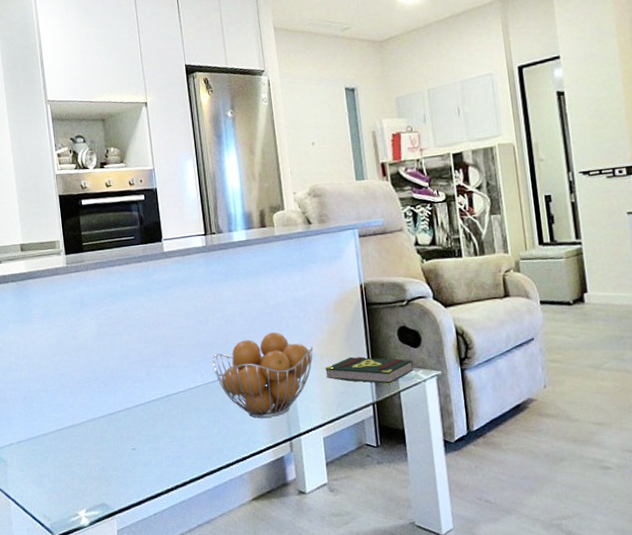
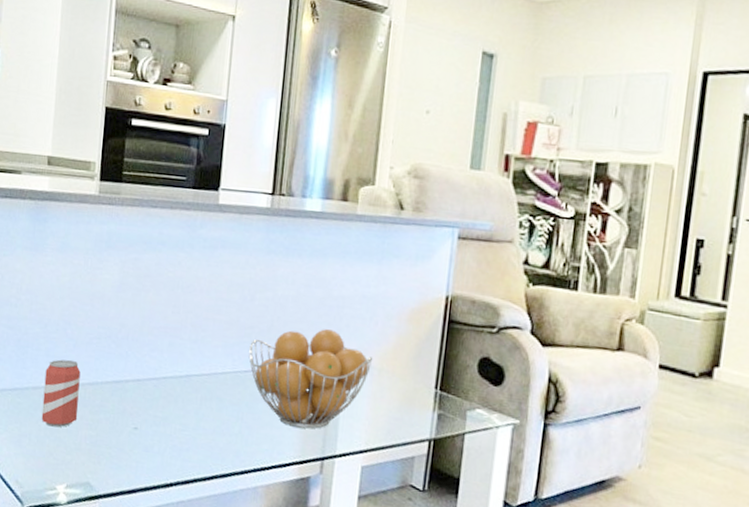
beverage can: none [51,404,84,464] -> present [41,359,81,427]
book: present [325,356,414,385] -> none [381,379,489,422]

